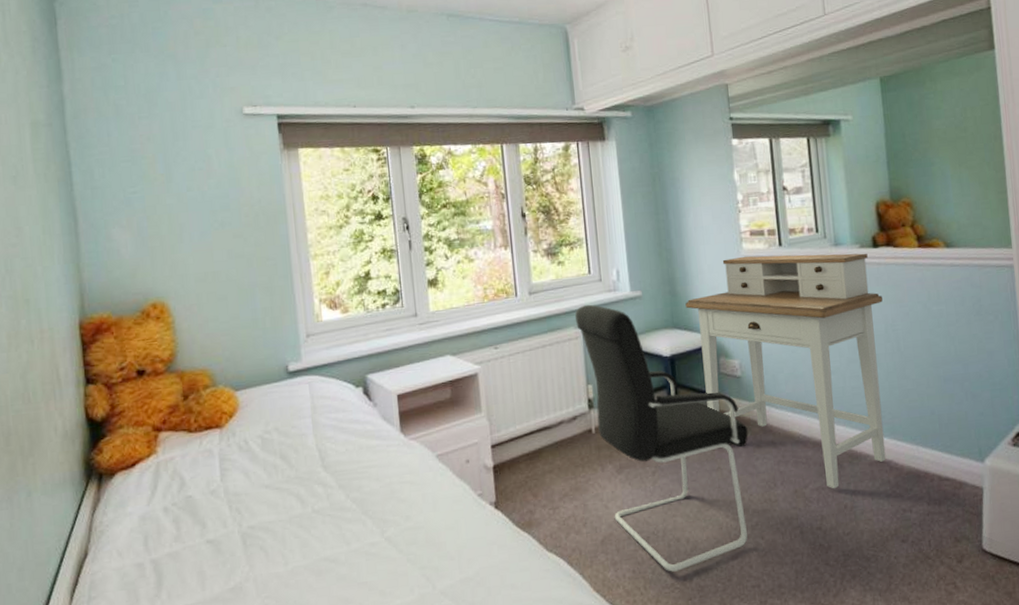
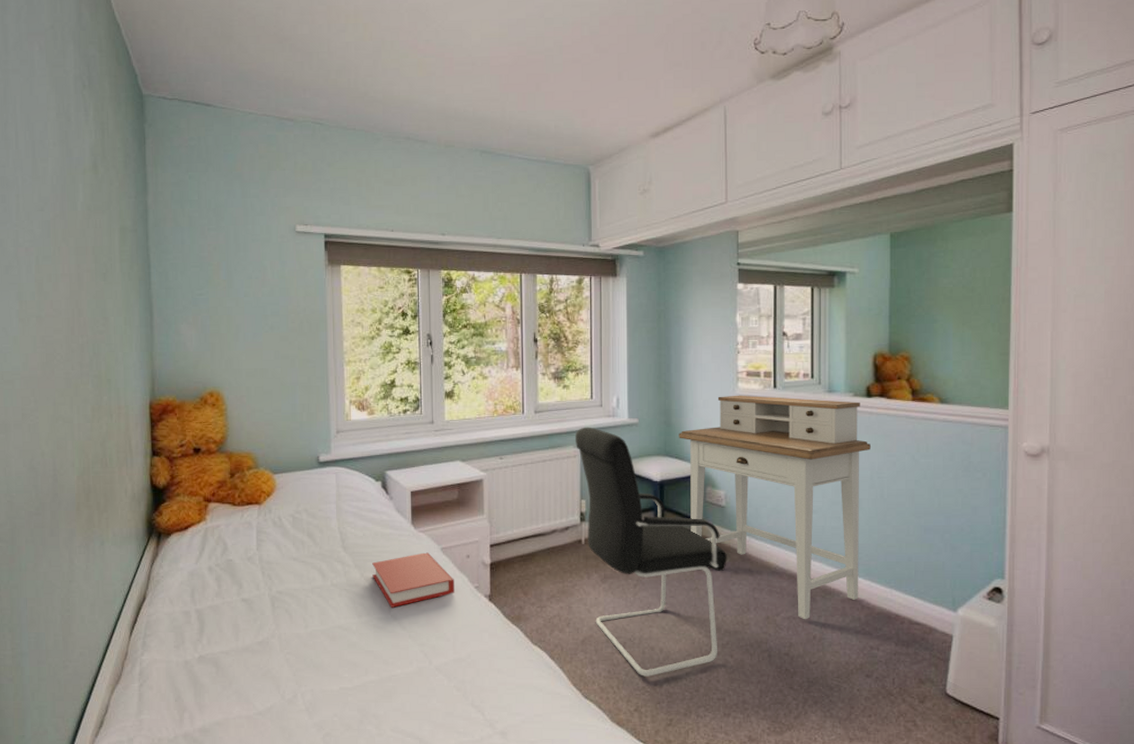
book: none [358,462,455,530] -> present [372,552,454,608]

